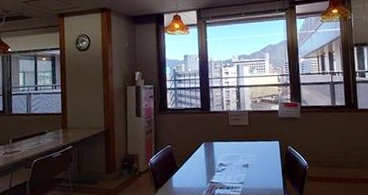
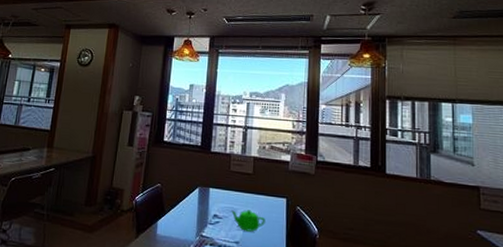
teapot: none [234,155,264,173] -> present [231,210,265,232]

